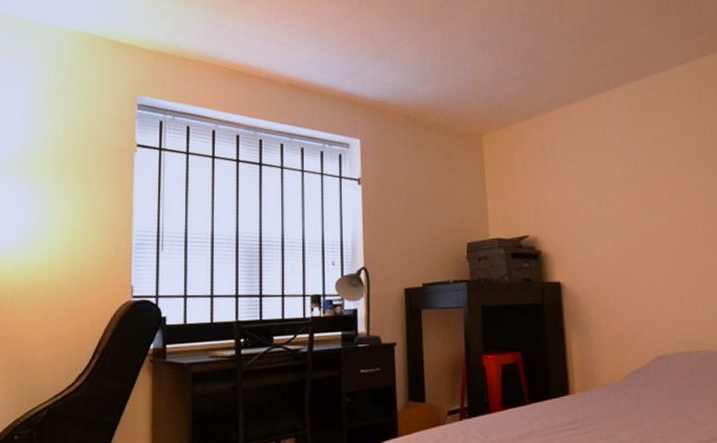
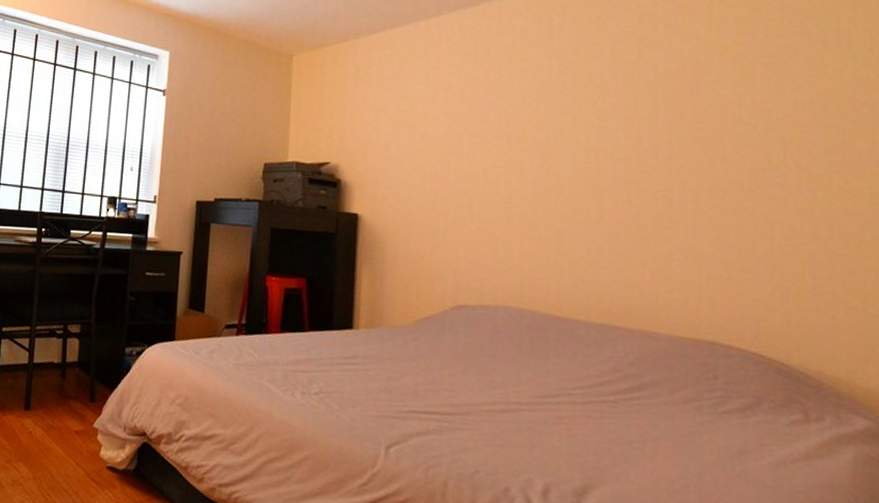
desk lamp: present [334,266,383,346] -> none [130,175,170,251]

